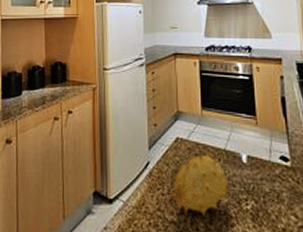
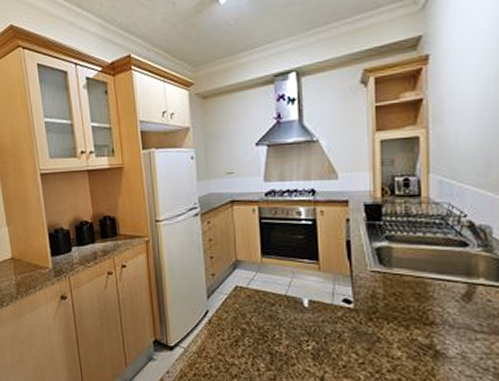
fruit: present [171,153,229,217] -> none [231,299,290,359]

